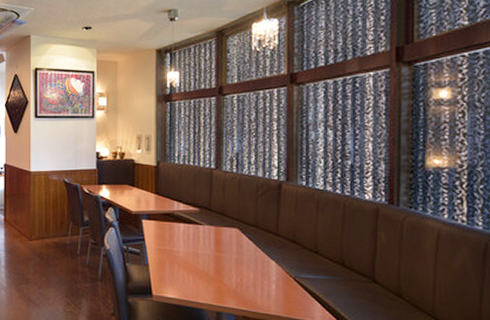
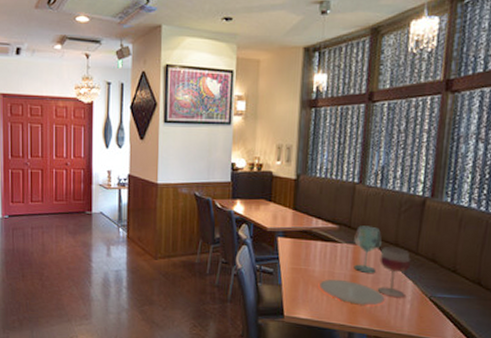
plate: none [185,259,250,286] -> present [319,279,385,306]
wine glass: none [215,208,243,254] -> present [353,225,383,273]
wineglass: none [241,228,273,279] -> present [378,247,411,298]

